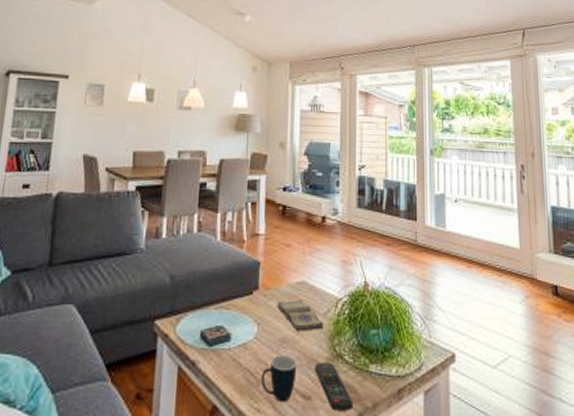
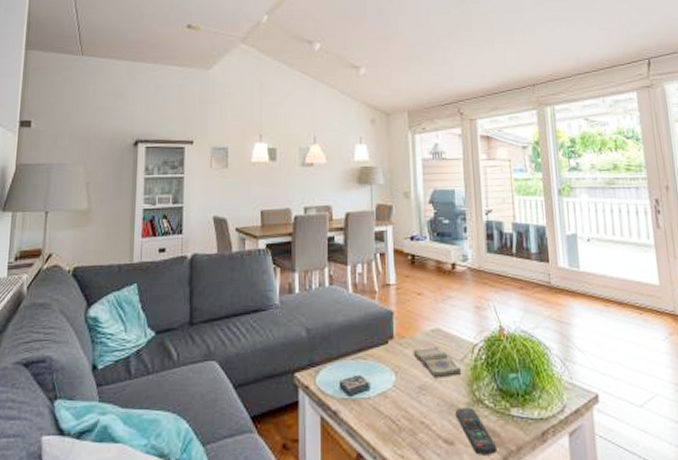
mug: present [261,355,297,403] -> none [403,402,438,449]

